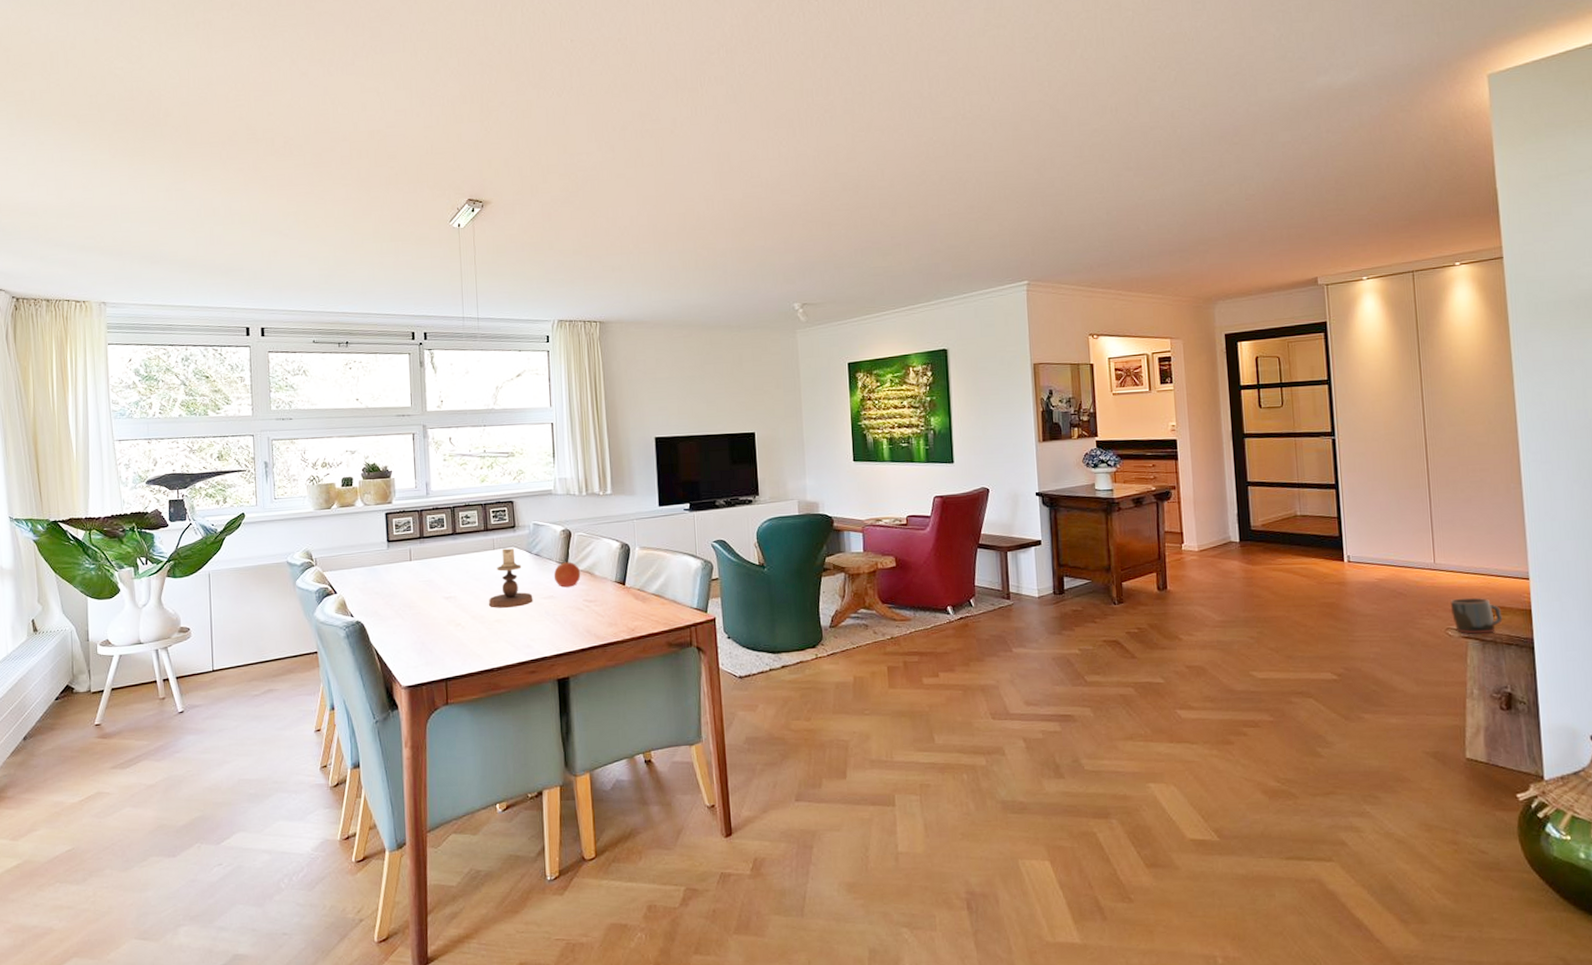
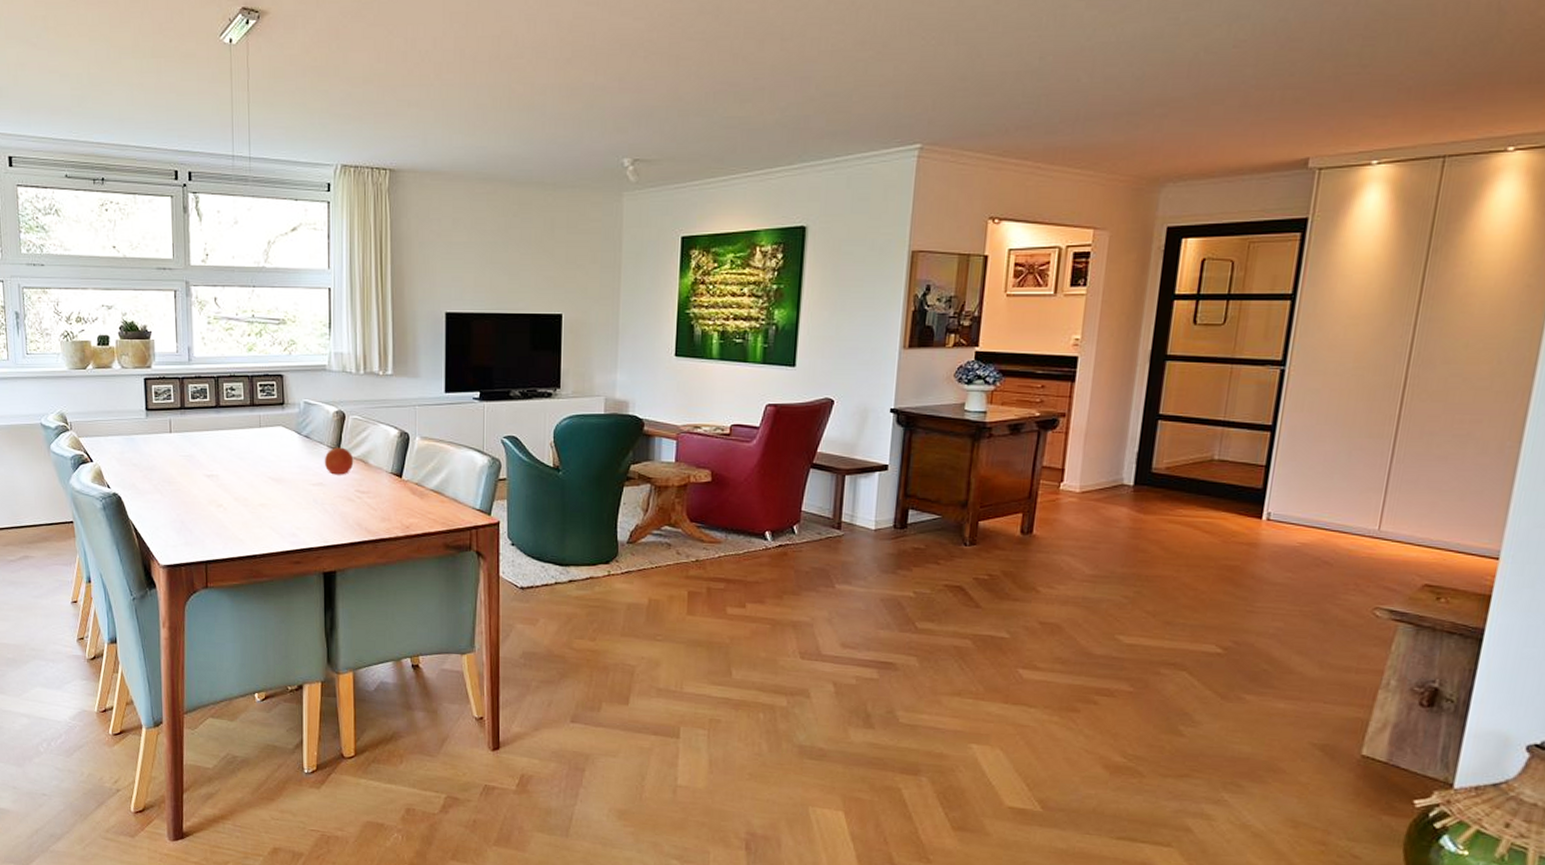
candlestick: present [489,548,533,608] -> none [253,427,301,492]
mug: present [1450,597,1503,634] -> none [1385,574,1452,618]

